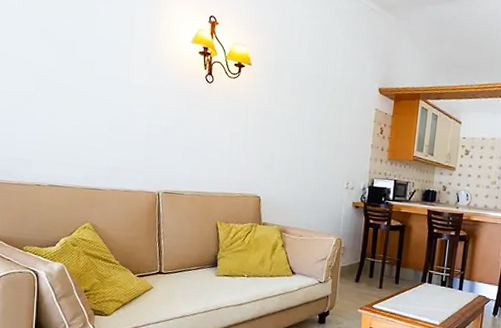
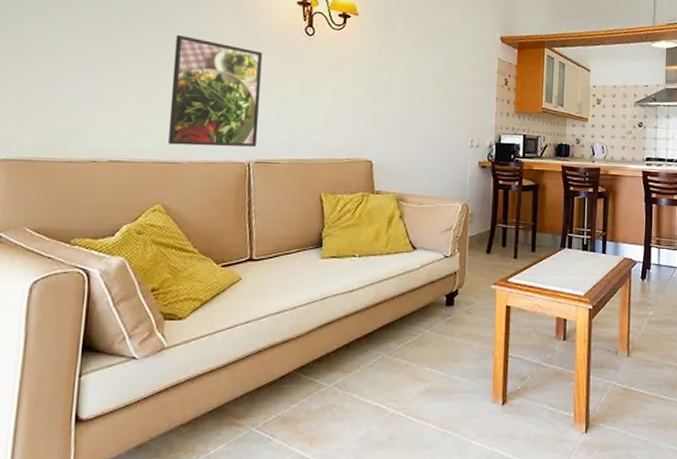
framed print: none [94,80,170,179] -> present [168,35,263,147]

